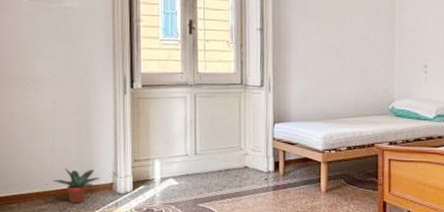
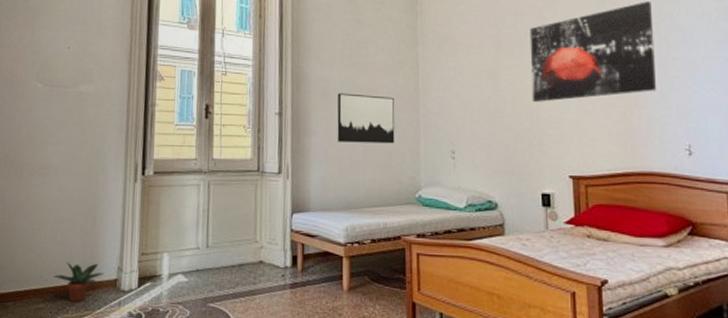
wall art: none [316,9,372,59] -> present [337,93,395,144]

